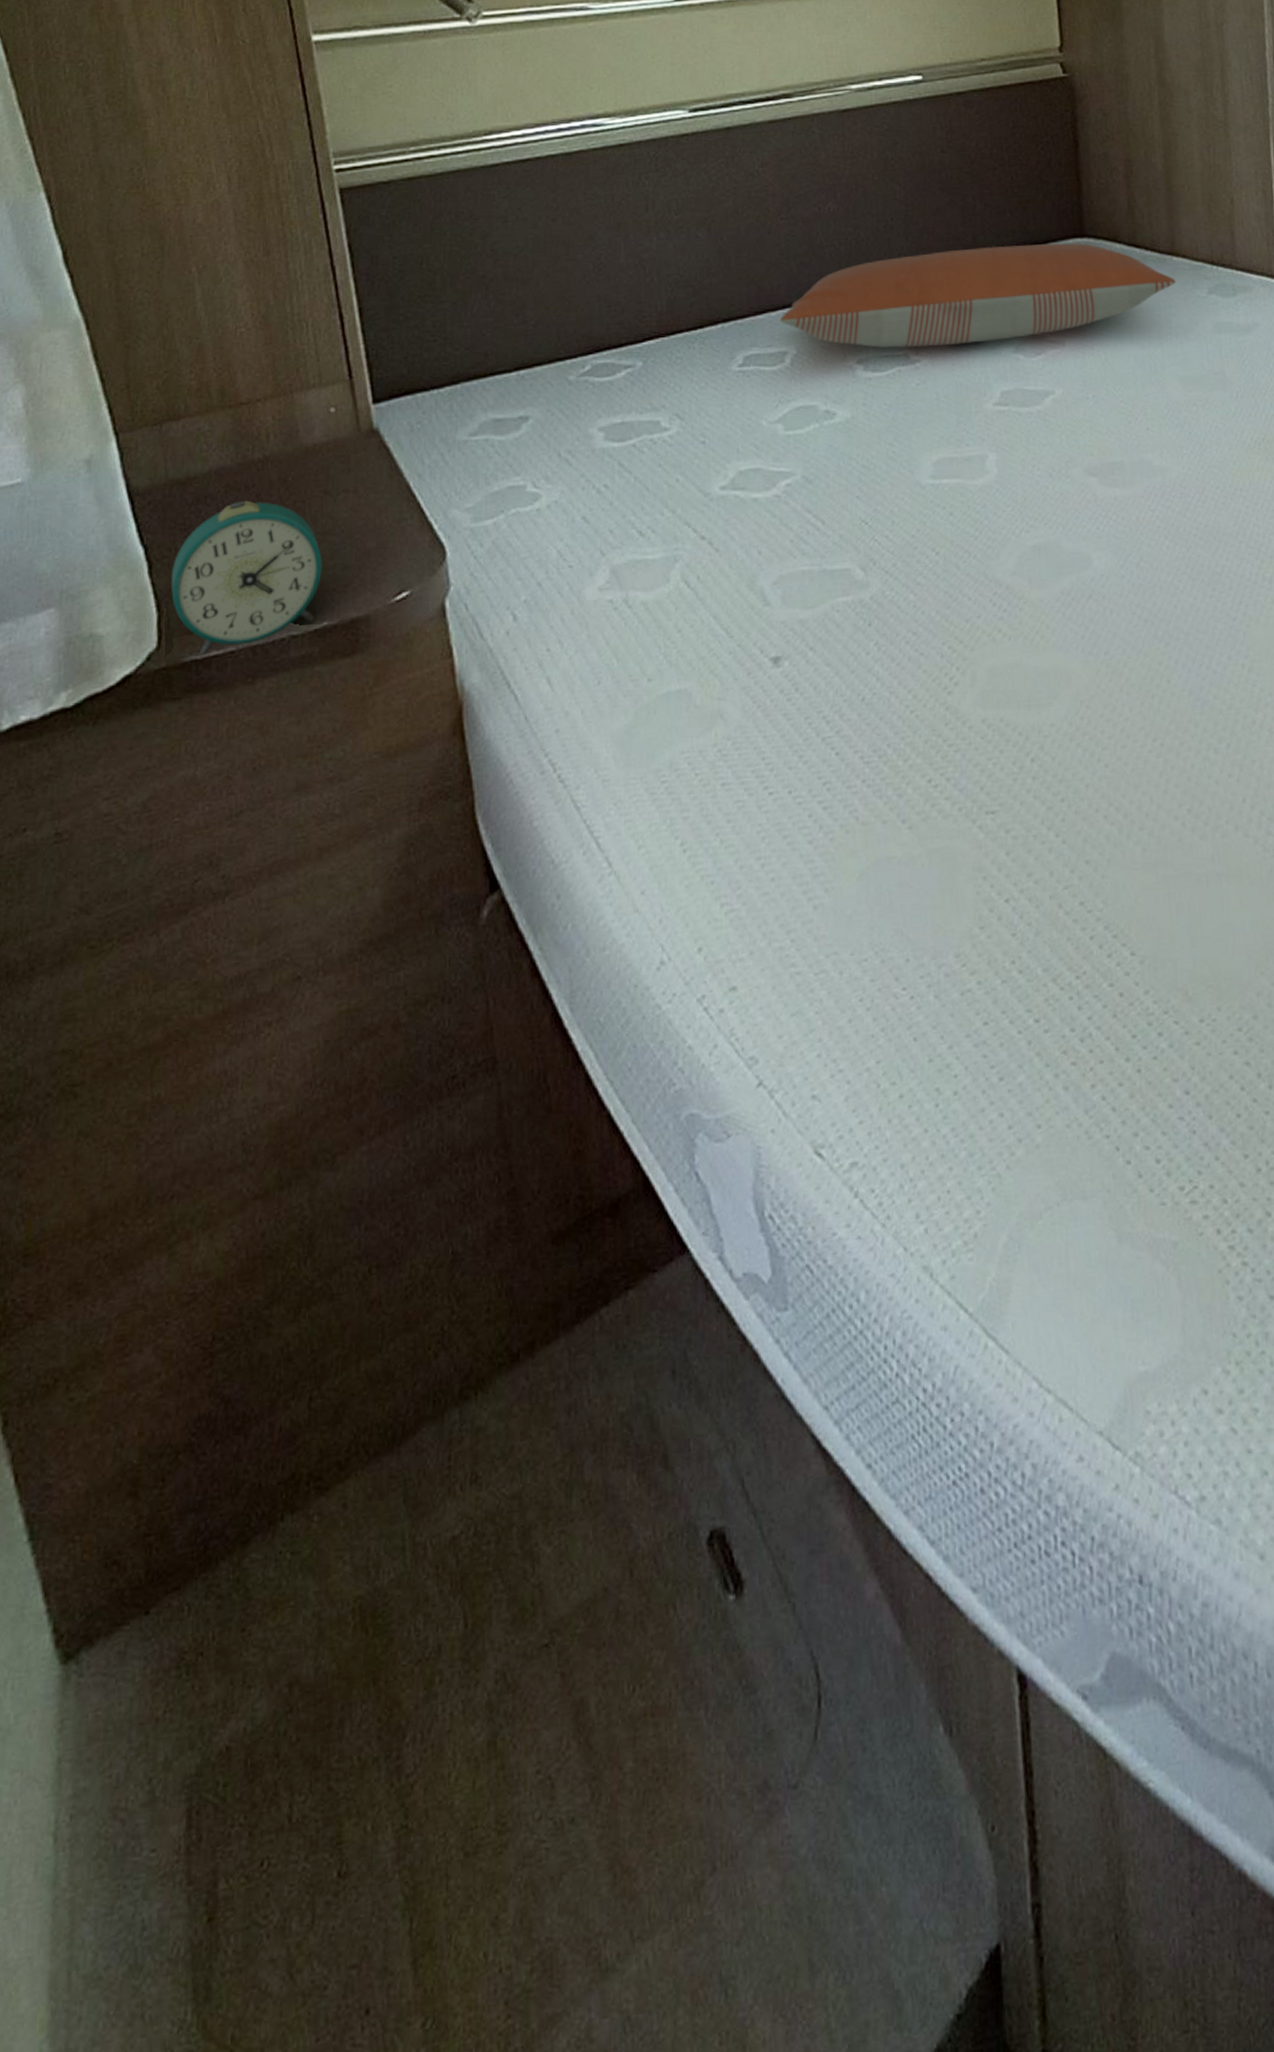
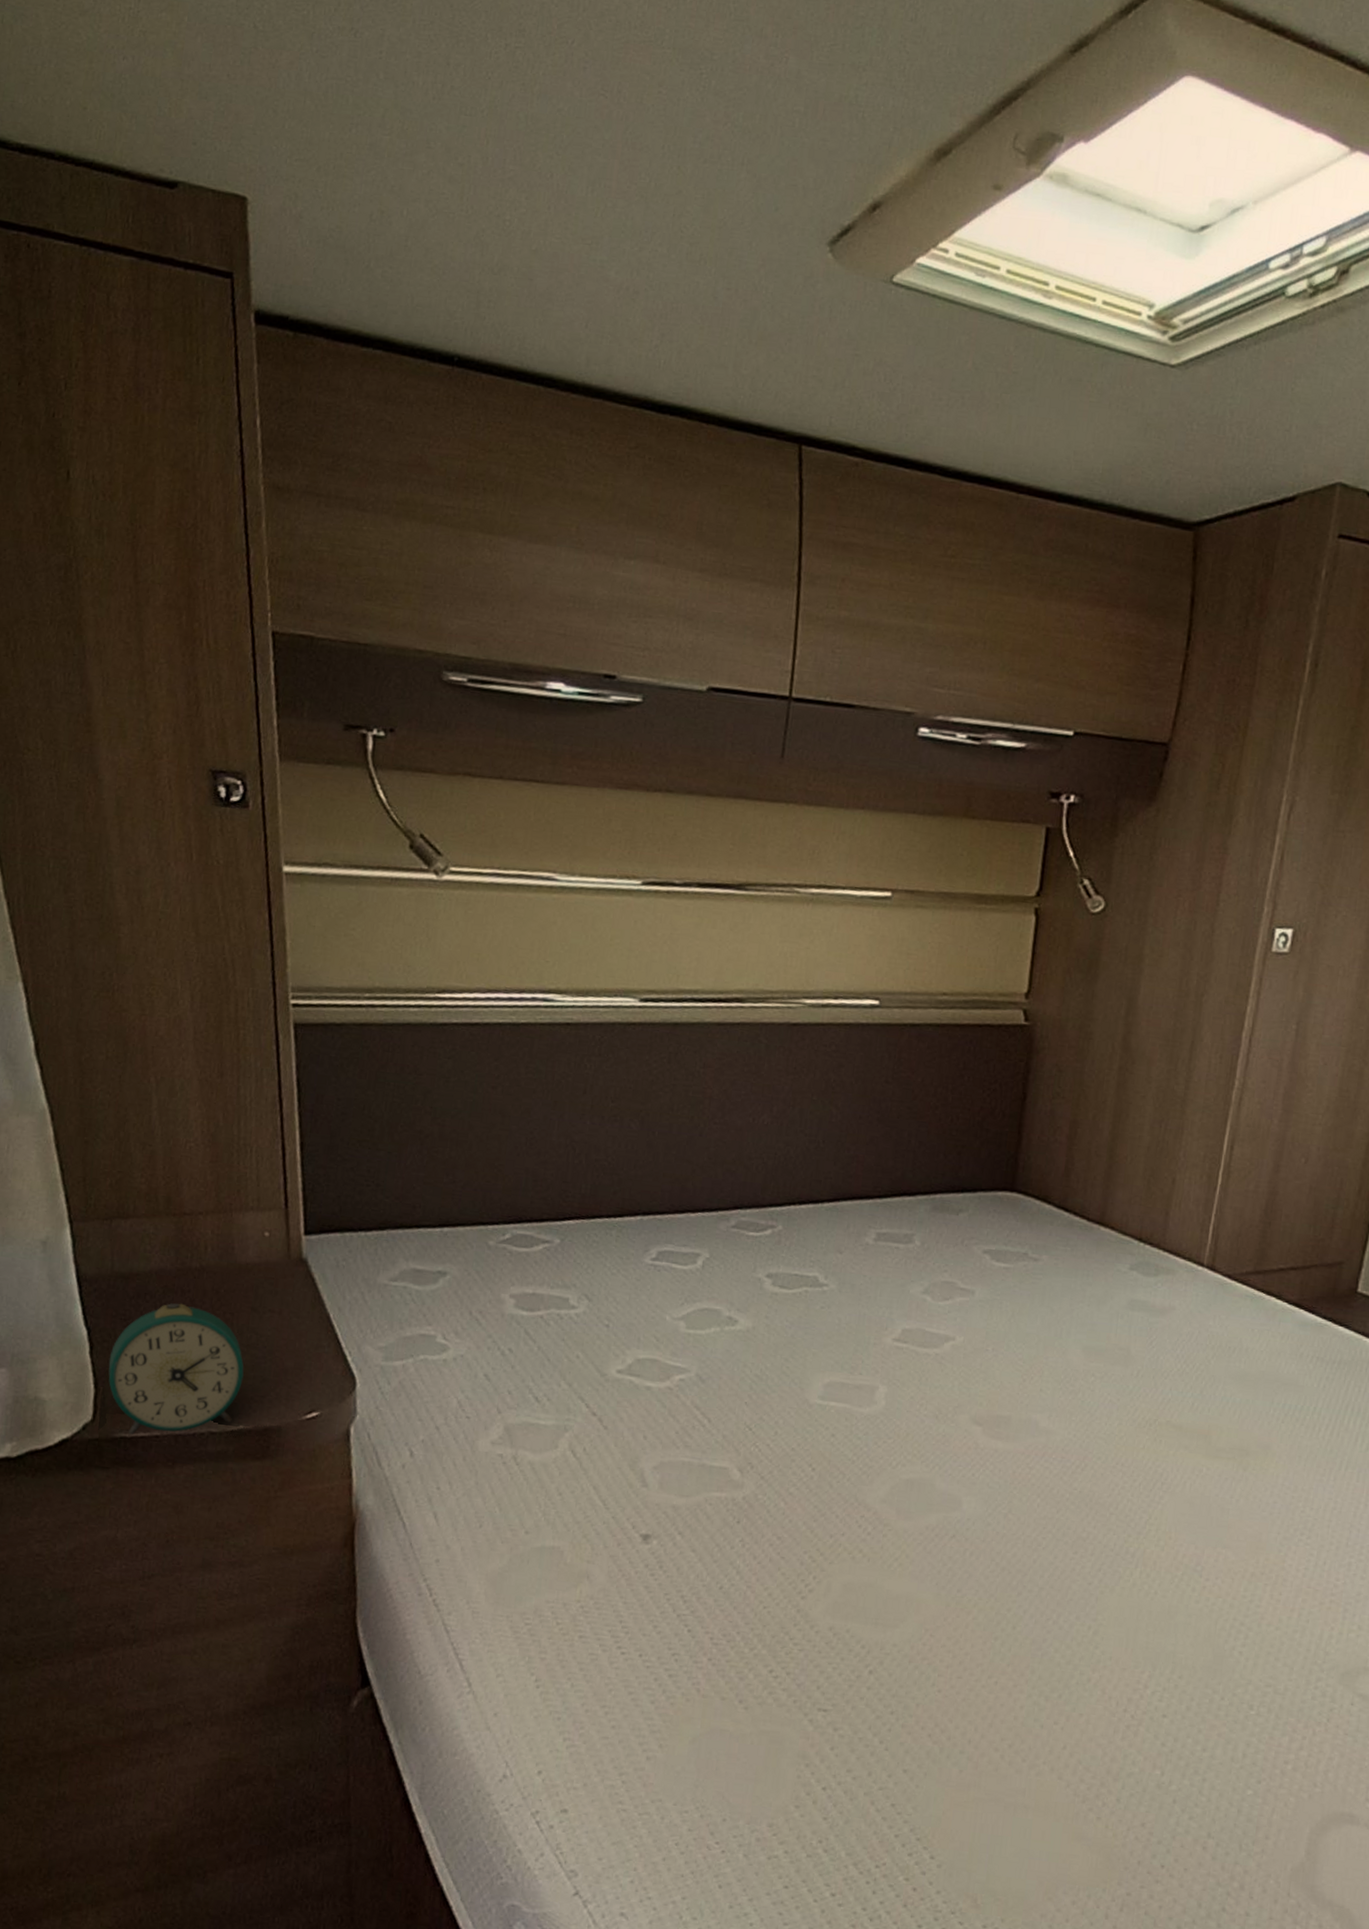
pillow: present [780,243,1176,348] -> none [698,1179,1100,1281]

